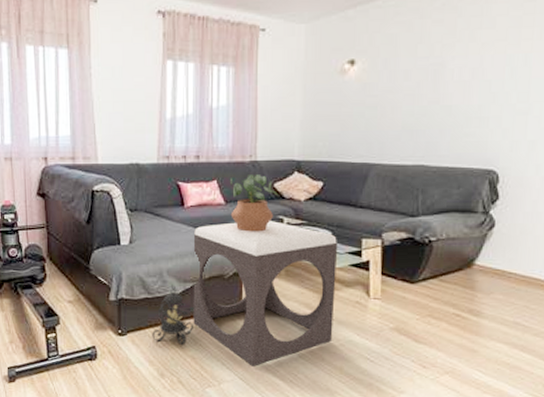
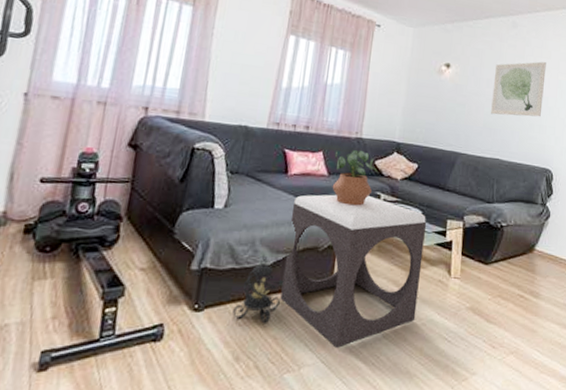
wall art: none [411,34,489,113] -> present [491,61,546,117]

